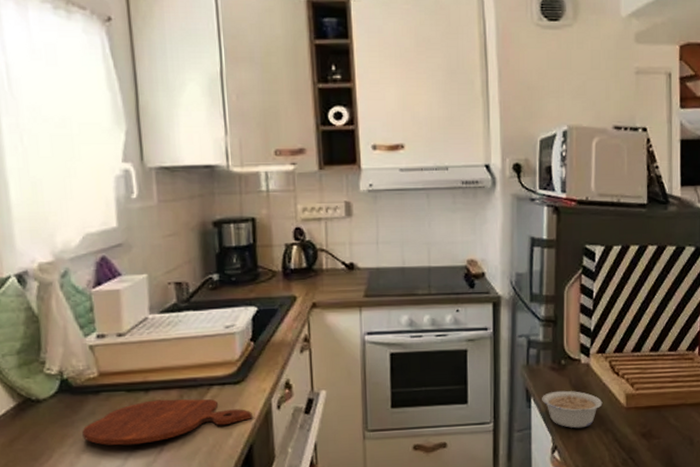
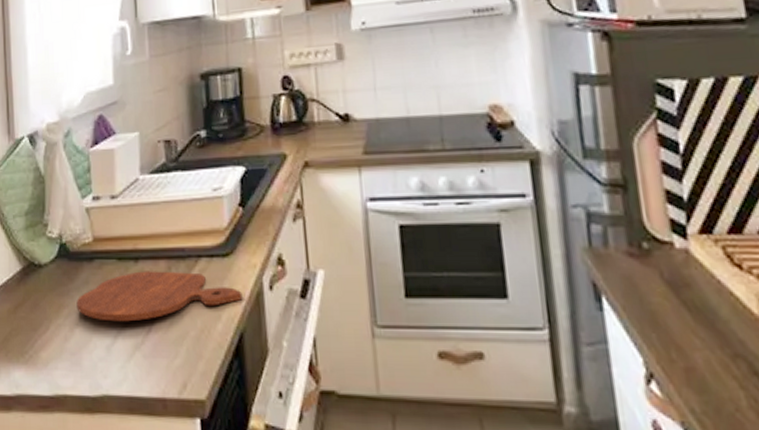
legume: present [542,390,603,429] -> none [619,287,722,349]

